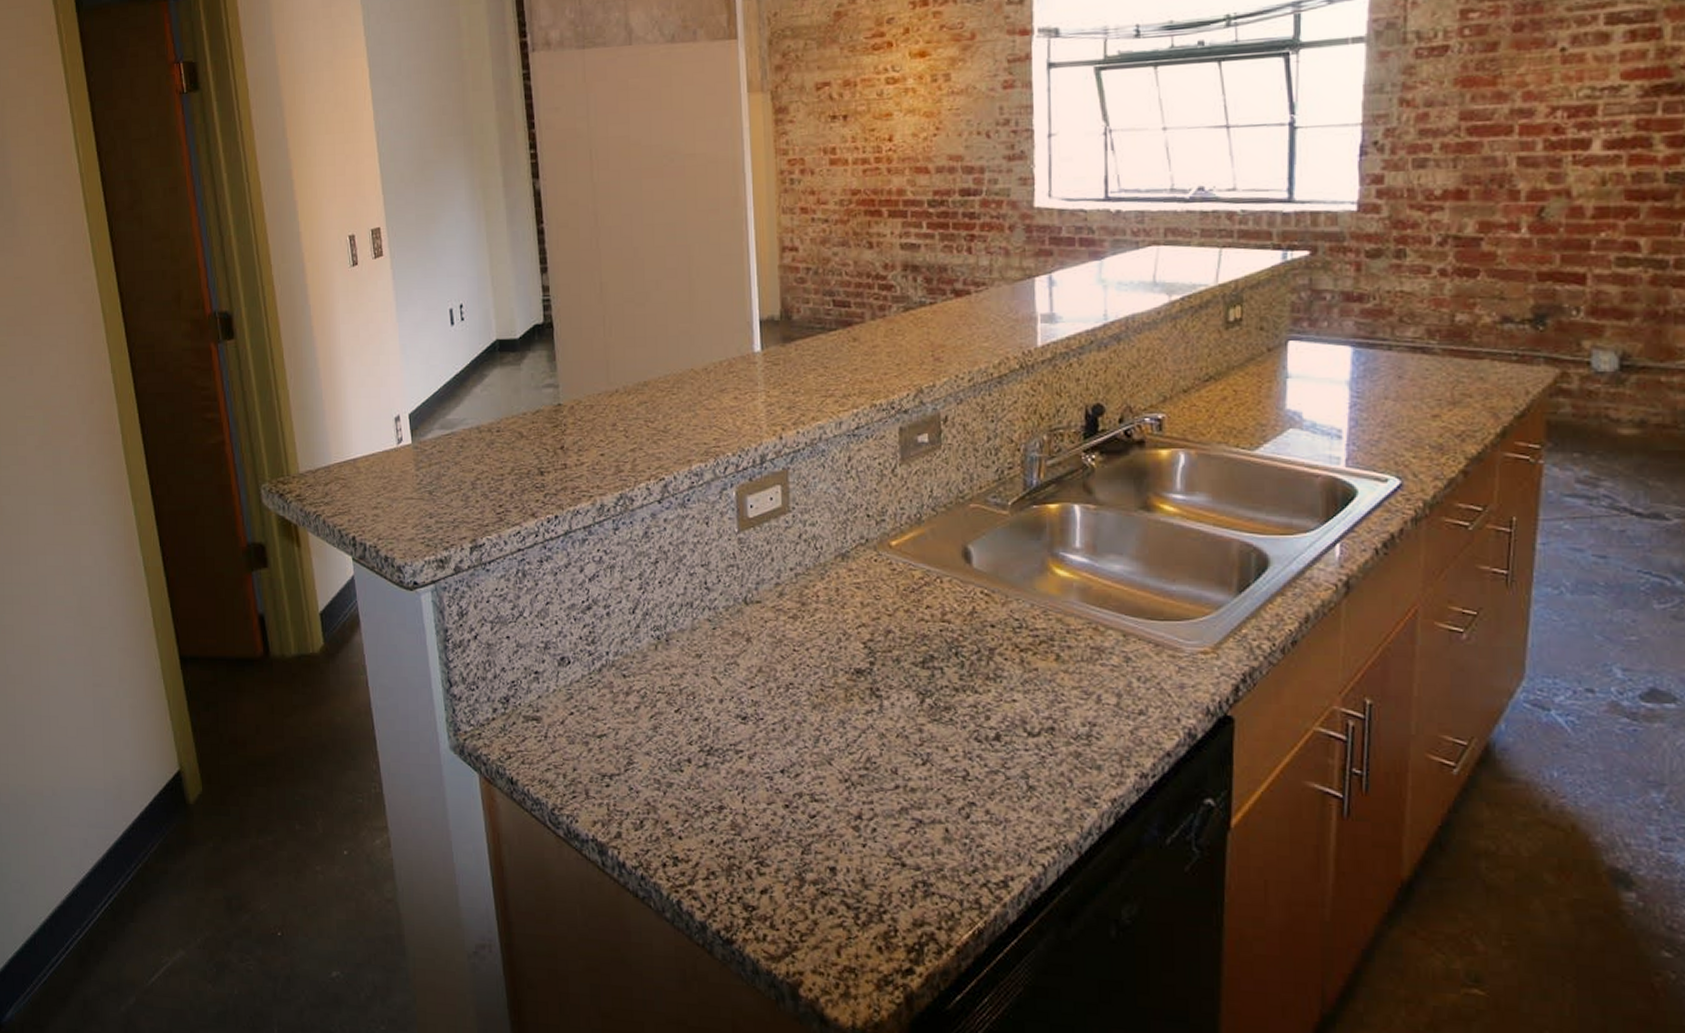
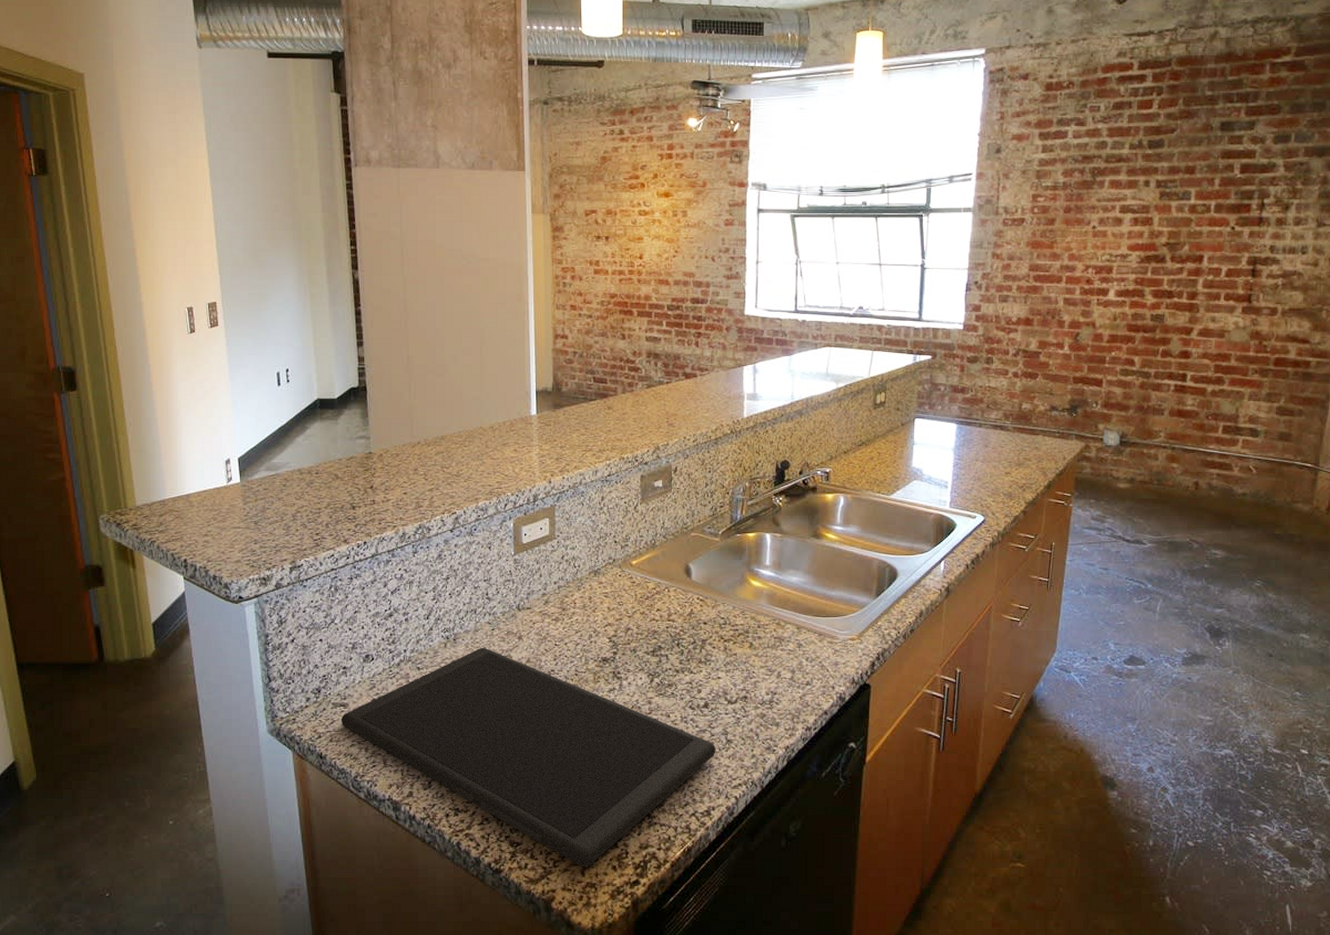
cutting board: none [533,651,1013,945] -> present [341,647,716,867]

